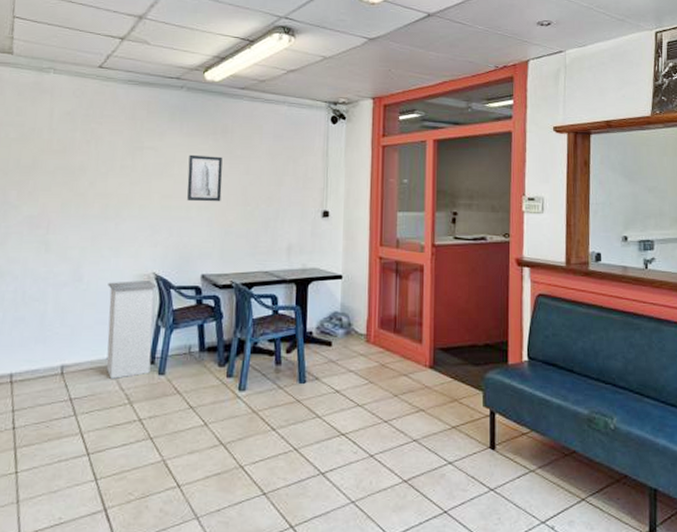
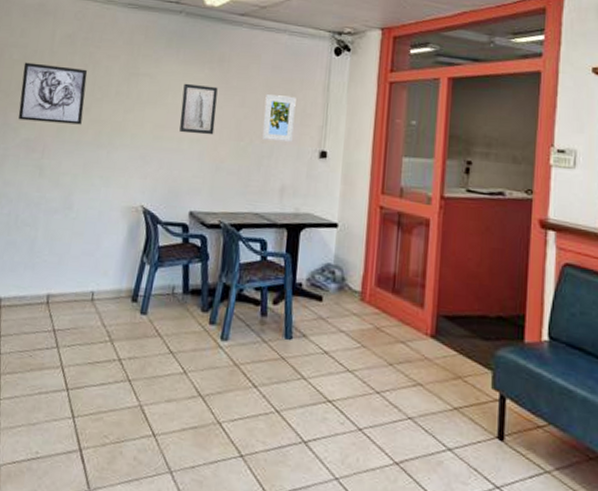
wall art: none [18,140,90,199] -> present [18,62,88,125]
trash can: present [106,281,157,379] -> none [89,212,144,314]
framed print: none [267,162,298,204] -> present [261,94,296,142]

